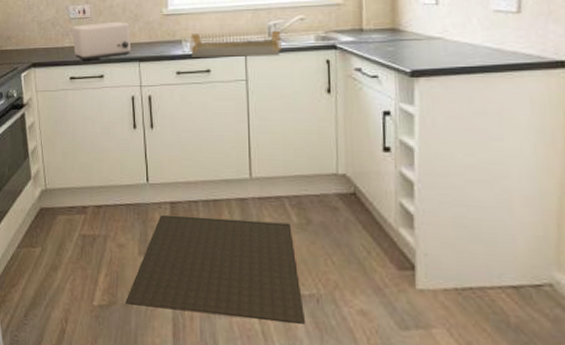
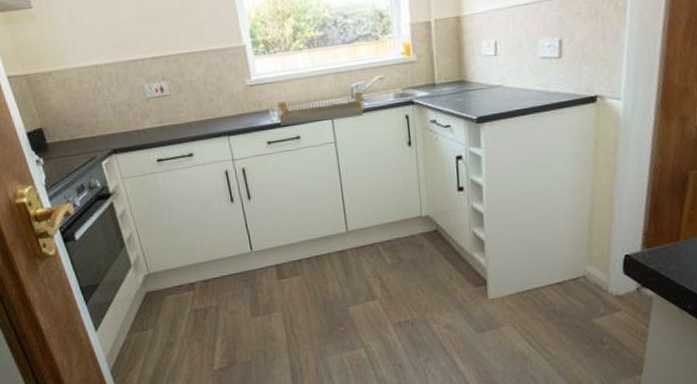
toaster: present [73,22,131,60] -> none [152,96,219,141]
doormat: present [125,215,305,324] -> none [244,265,403,362]

